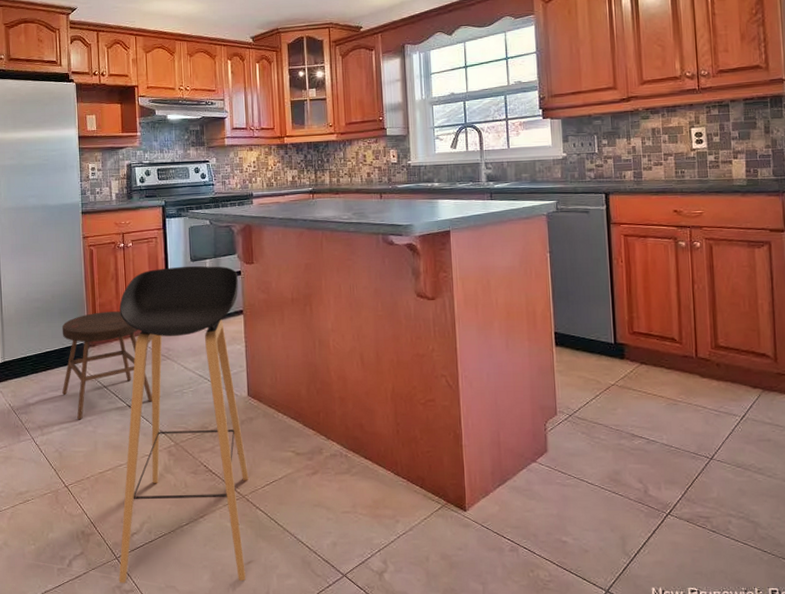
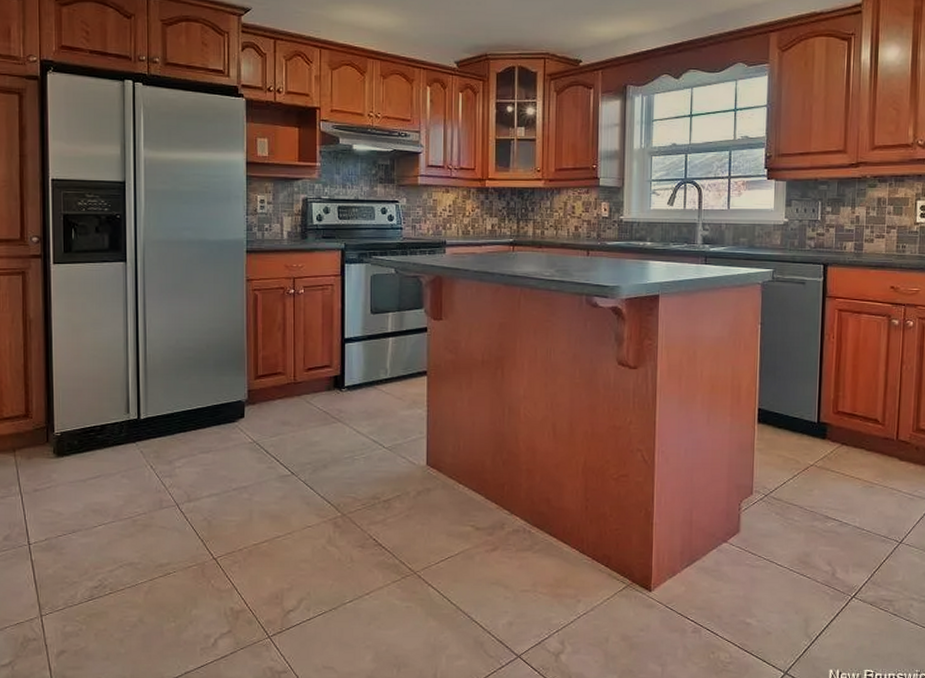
stool: present [61,311,153,420] -> none [214,366,320,486]
stool: present [118,265,249,583] -> none [270,318,424,664]

